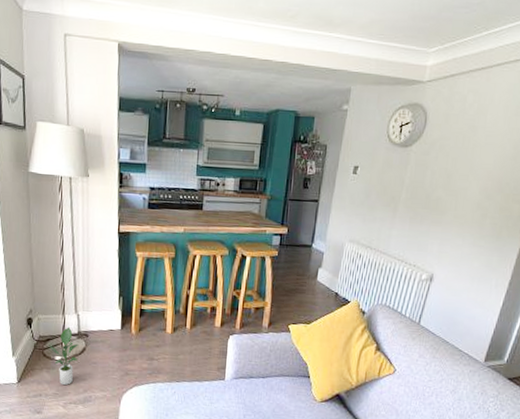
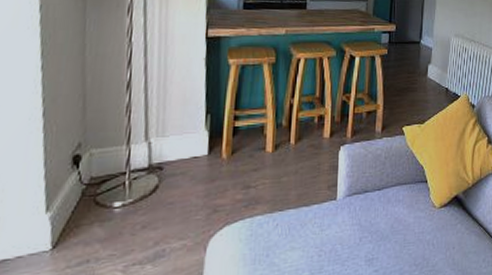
potted plant: present [49,327,78,385] -> none [105,160,148,240]

